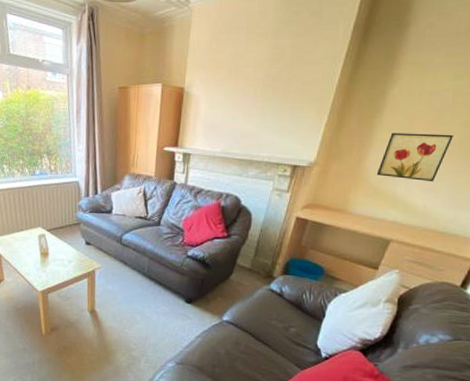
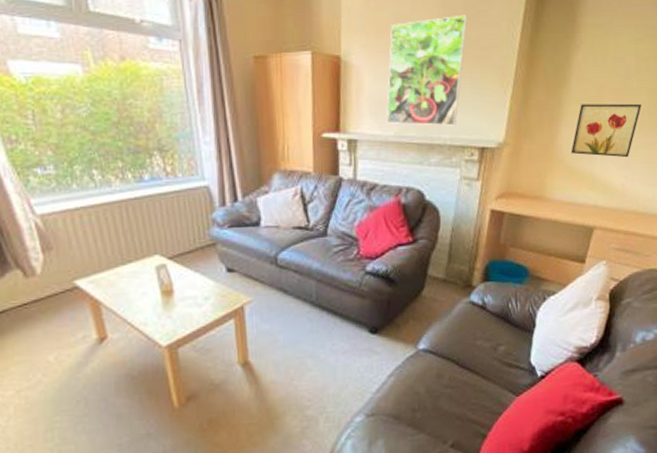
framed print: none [216,54,293,147] -> present [387,14,467,126]

